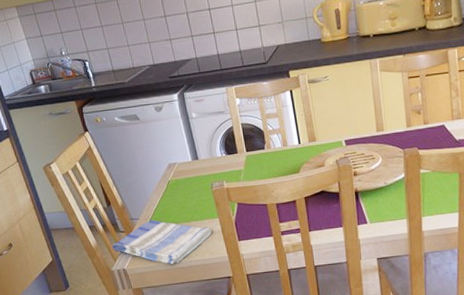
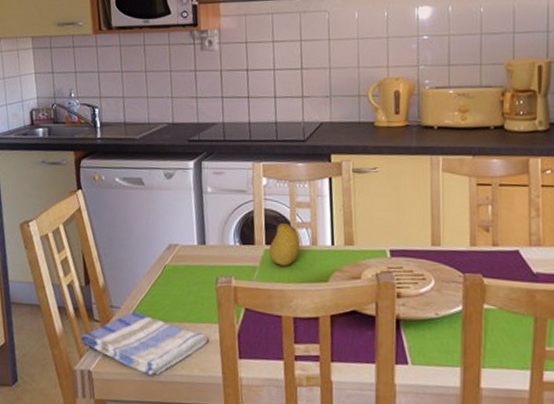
fruit: none [249,132,274,166] -> present [268,222,301,266]

